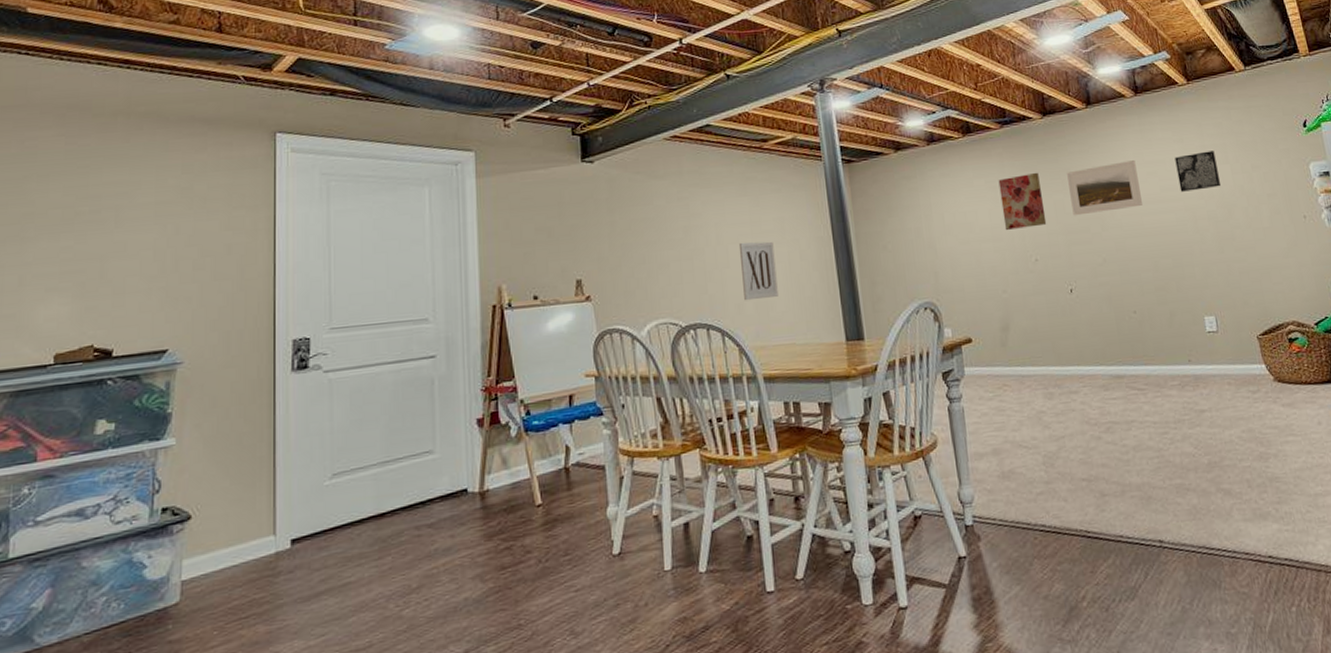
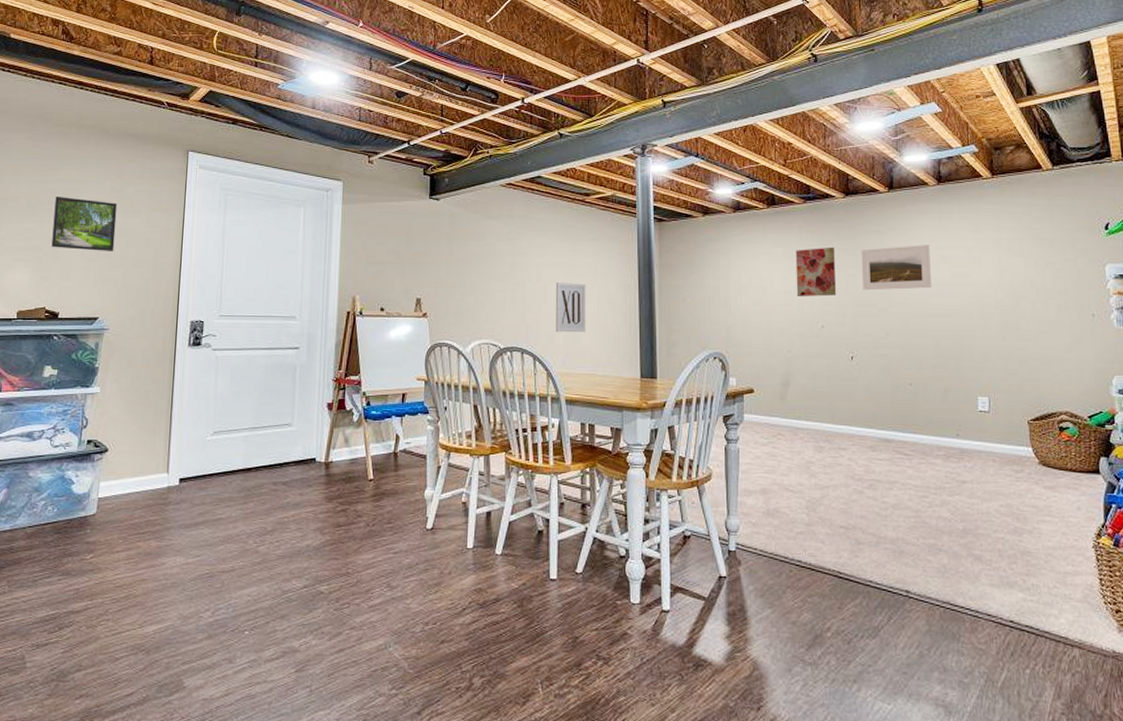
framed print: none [98,203,185,269] -> present [51,196,118,251]
wall art: present [1174,150,1222,192] -> none [969,243,1013,279]

